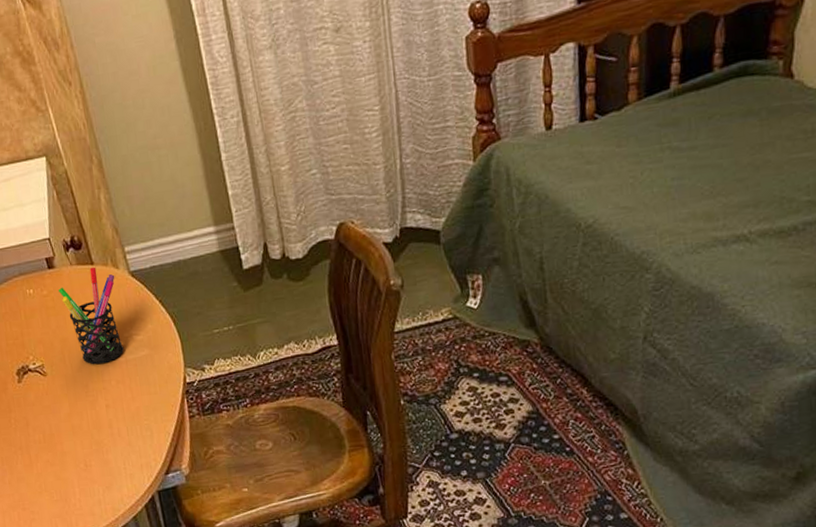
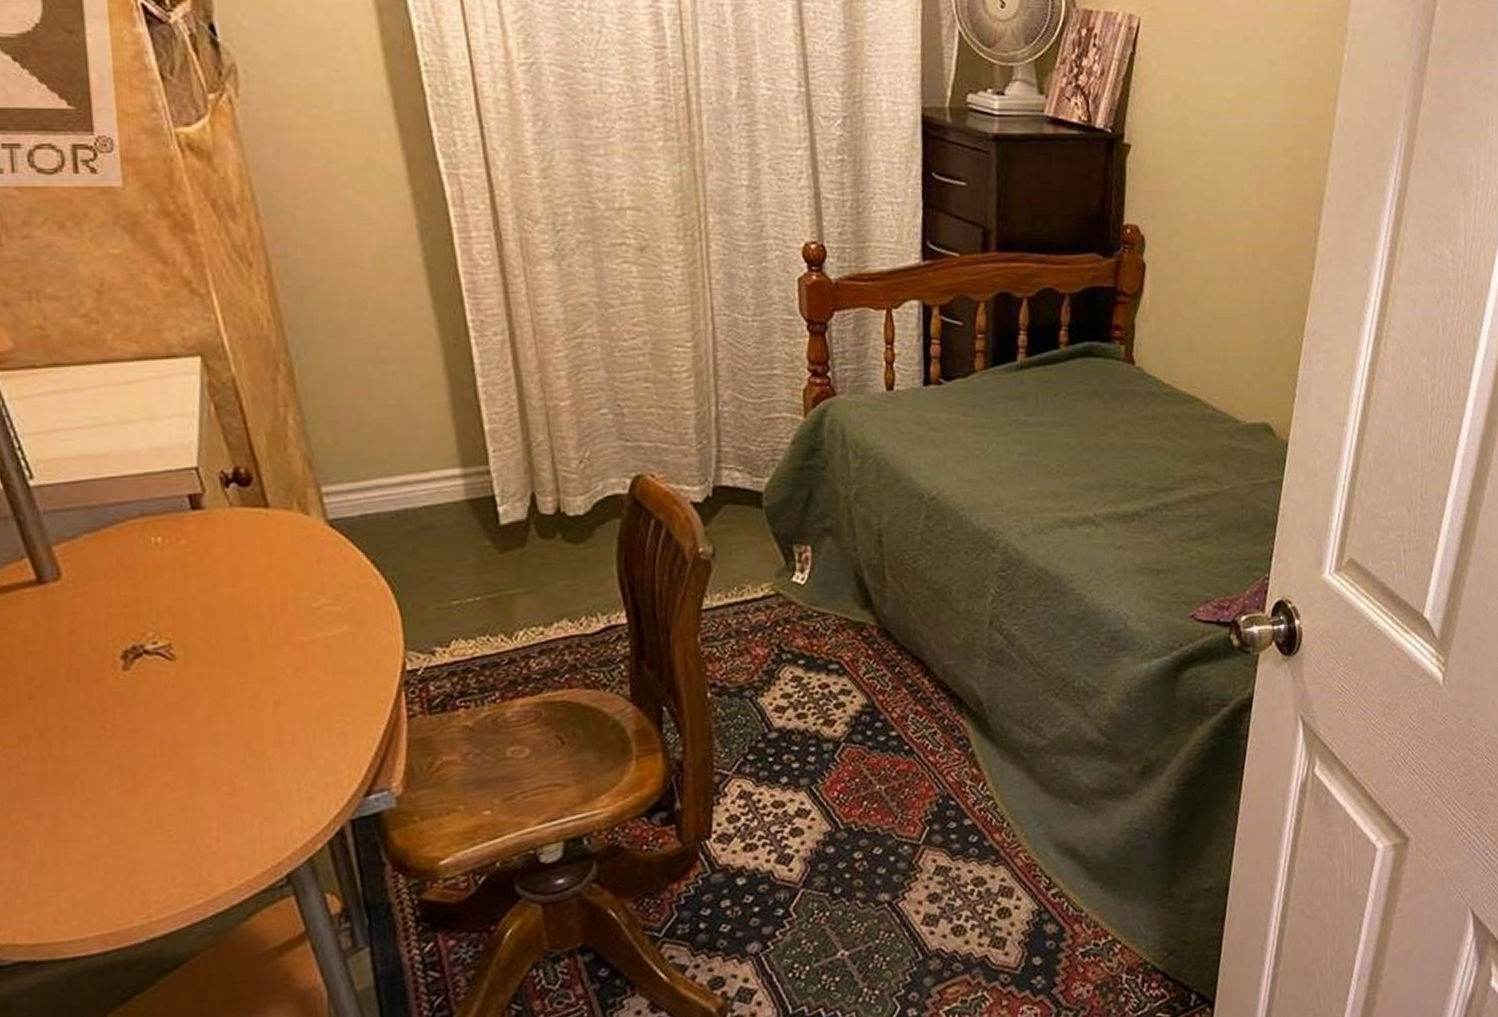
pen holder: present [57,266,124,365] -> none [205,510,311,646]

